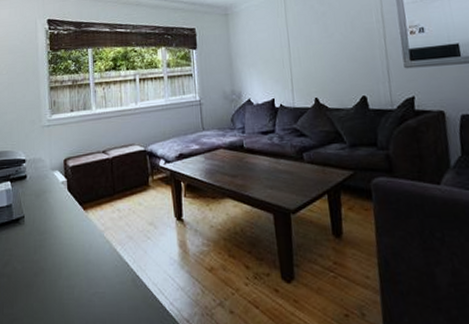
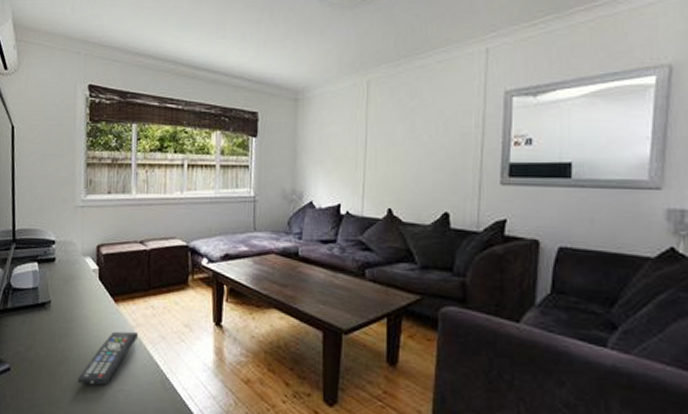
remote control: none [53,235,108,293] -> present [76,331,139,386]

